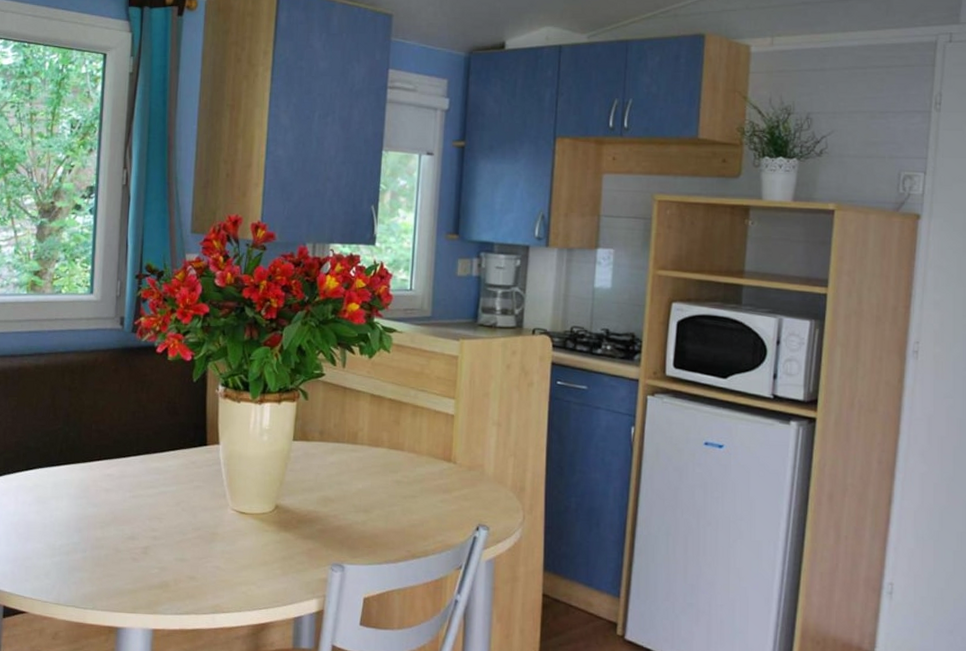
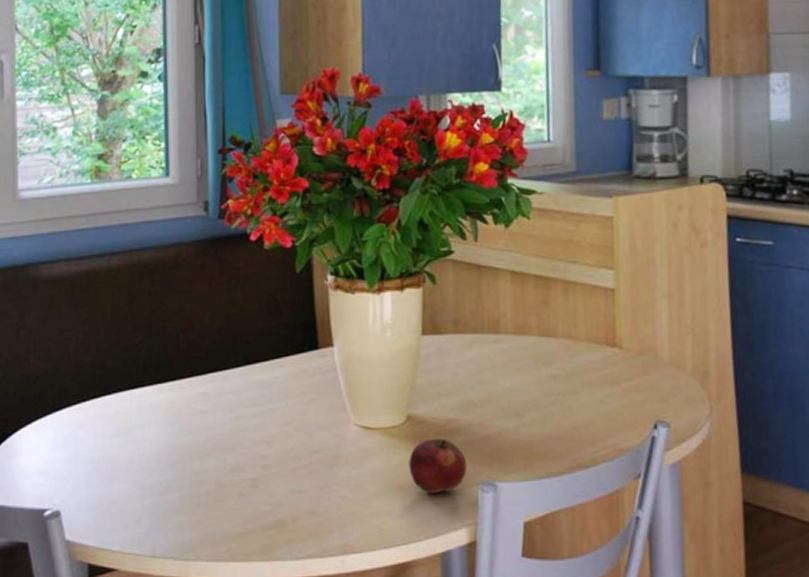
fruit: none [274,525,322,569] -> present [409,438,467,493]

